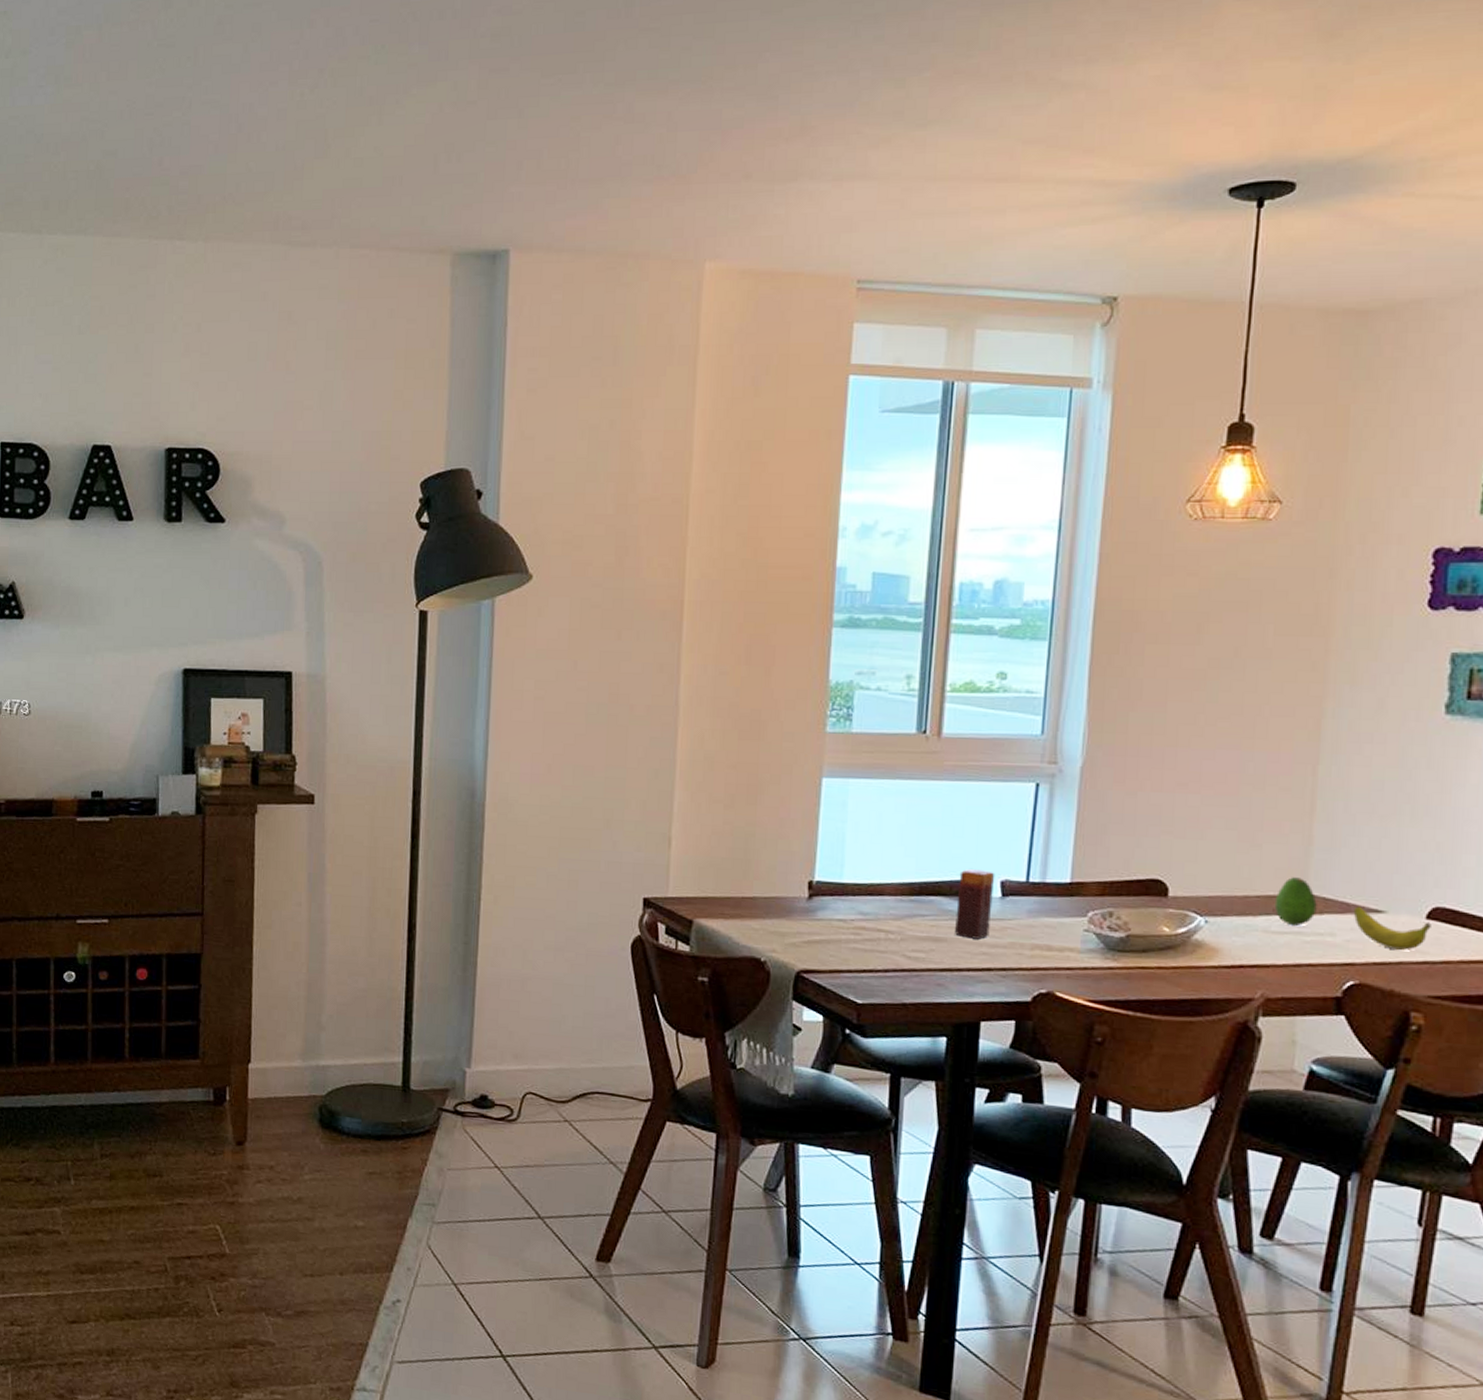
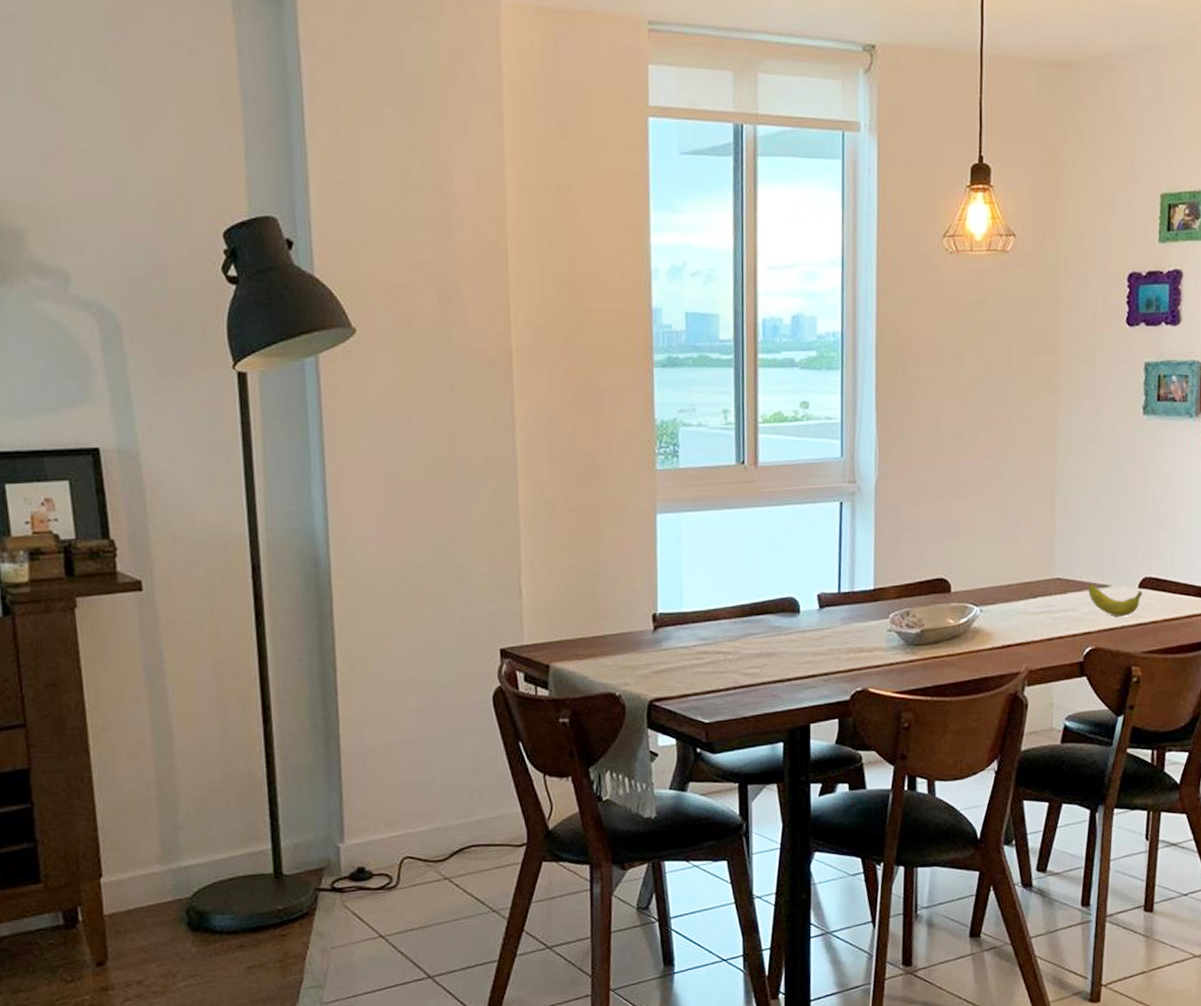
candle: present [955,868,995,939] -> none [782,585,813,650]
fruit: present [1274,877,1317,927] -> none [1030,564,1061,607]

